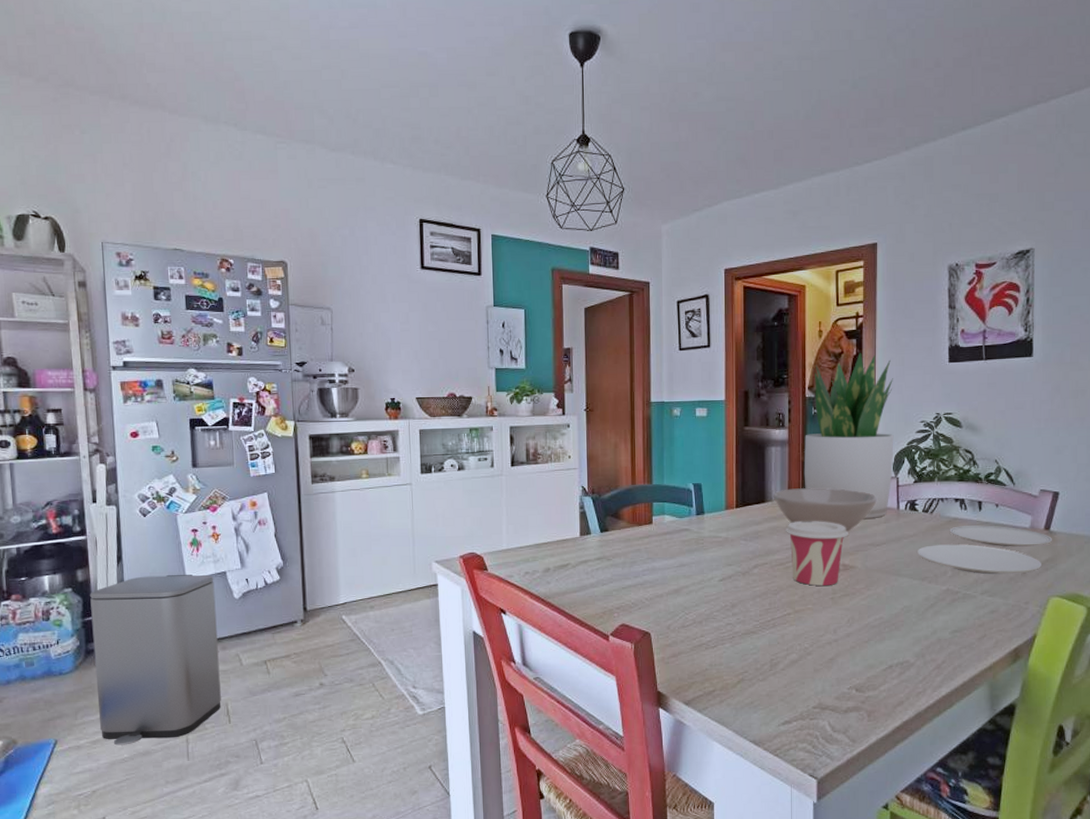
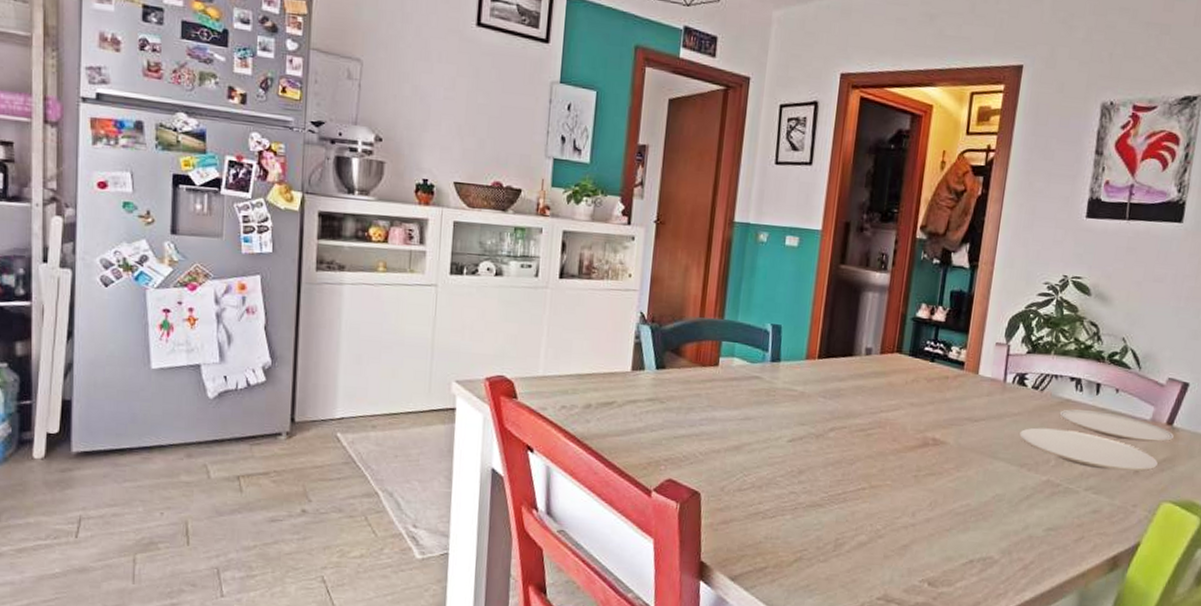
pedal bin: present [90,574,221,746] -> none [28,358,185,558]
bowl: present [773,488,878,532] -> none [862,343,983,401]
cup: present [786,520,848,586] -> none [872,382,944,461]
planter: present [804,352,894,518] -> none [901,193,1020,390]

